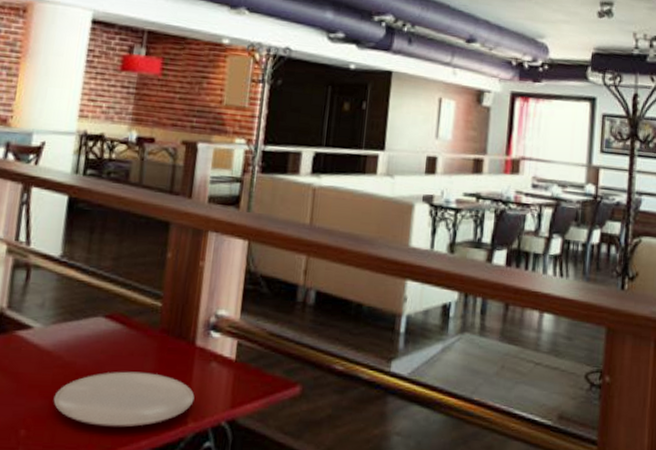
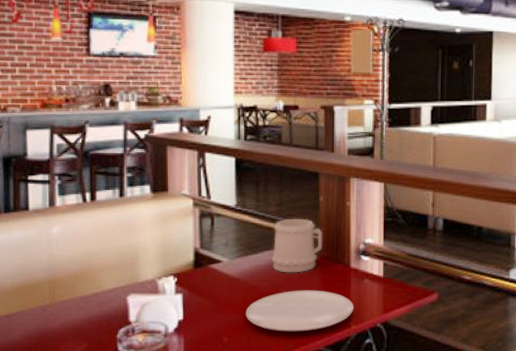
beer mug: none [97,277,166,349] -> present [271,218,322,273]

